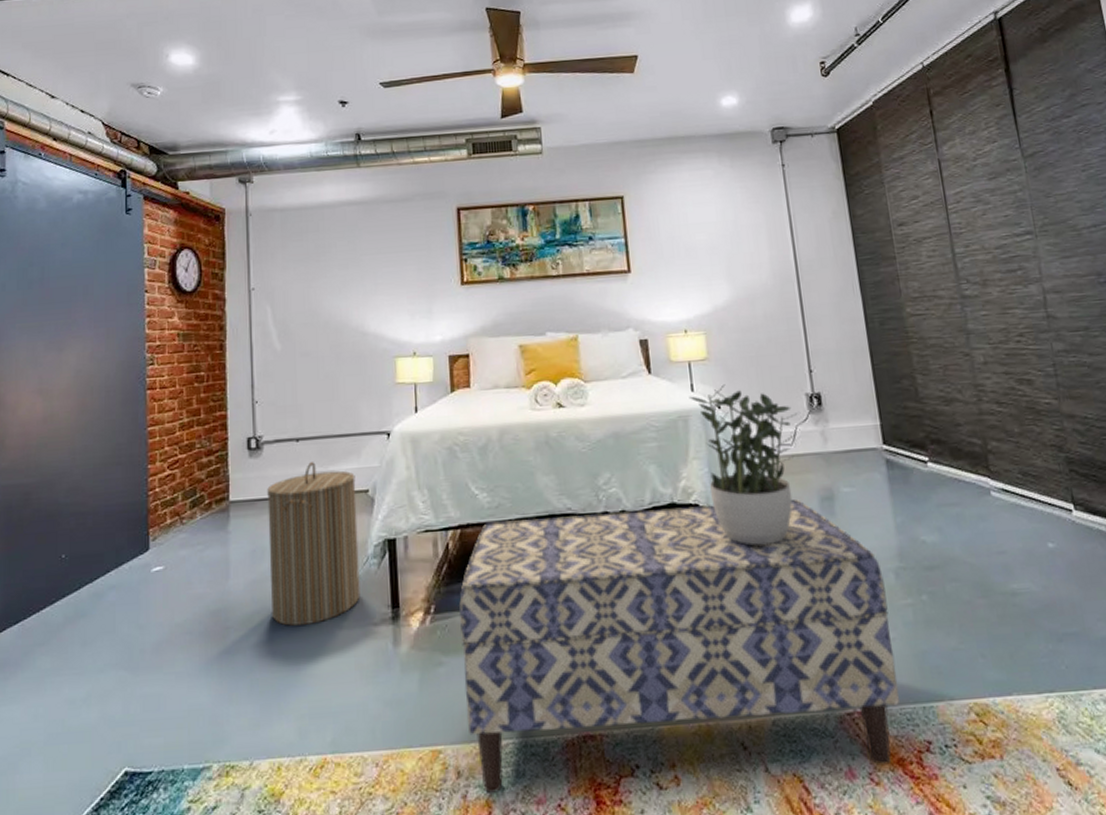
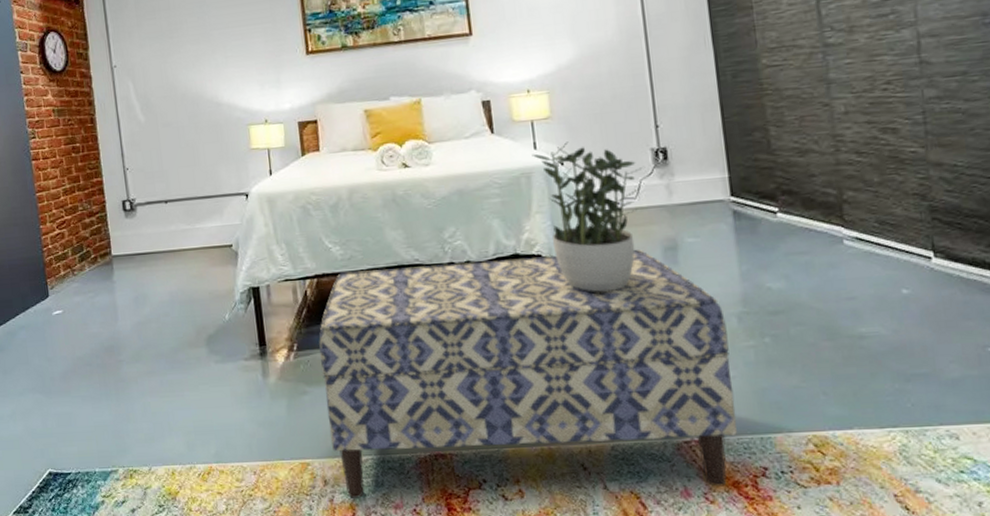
laundry hamper: present [267,462,361,626] -> none [143,221,231,360]

